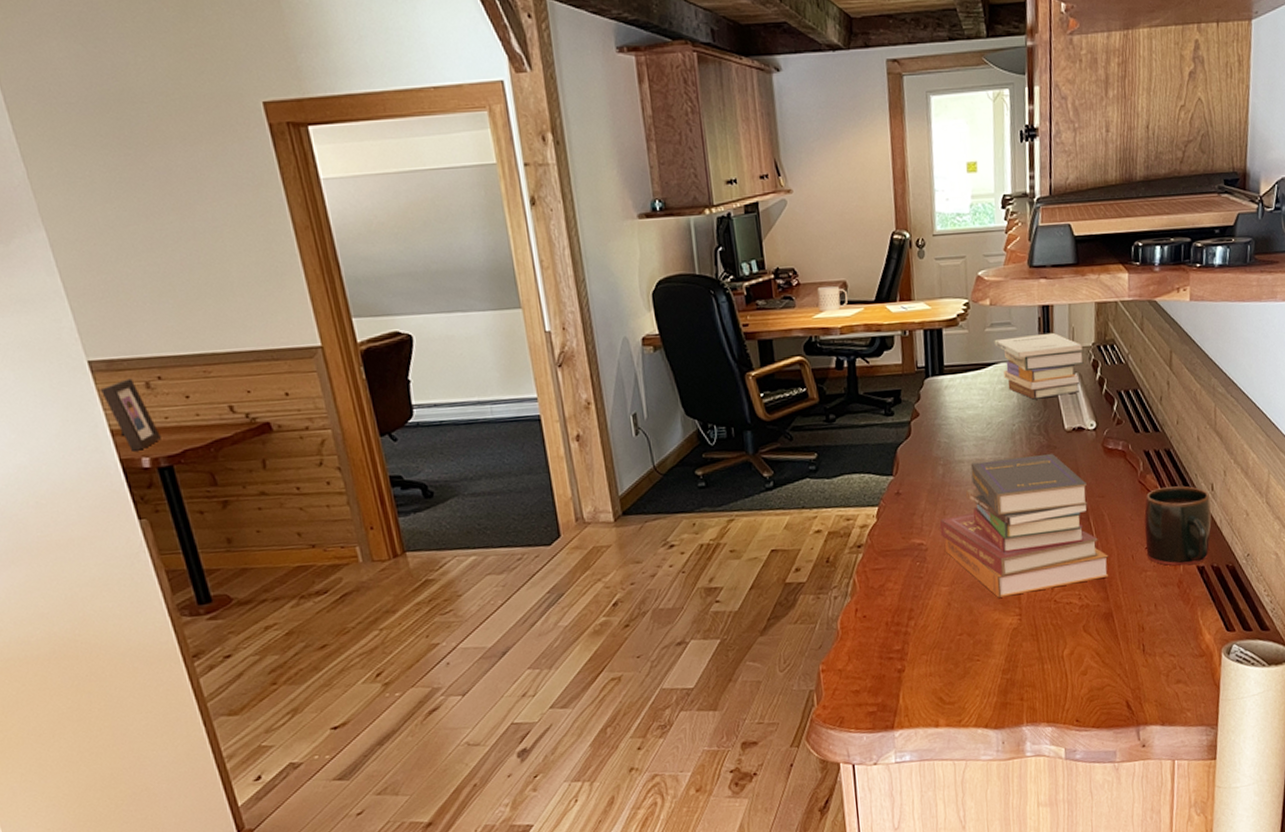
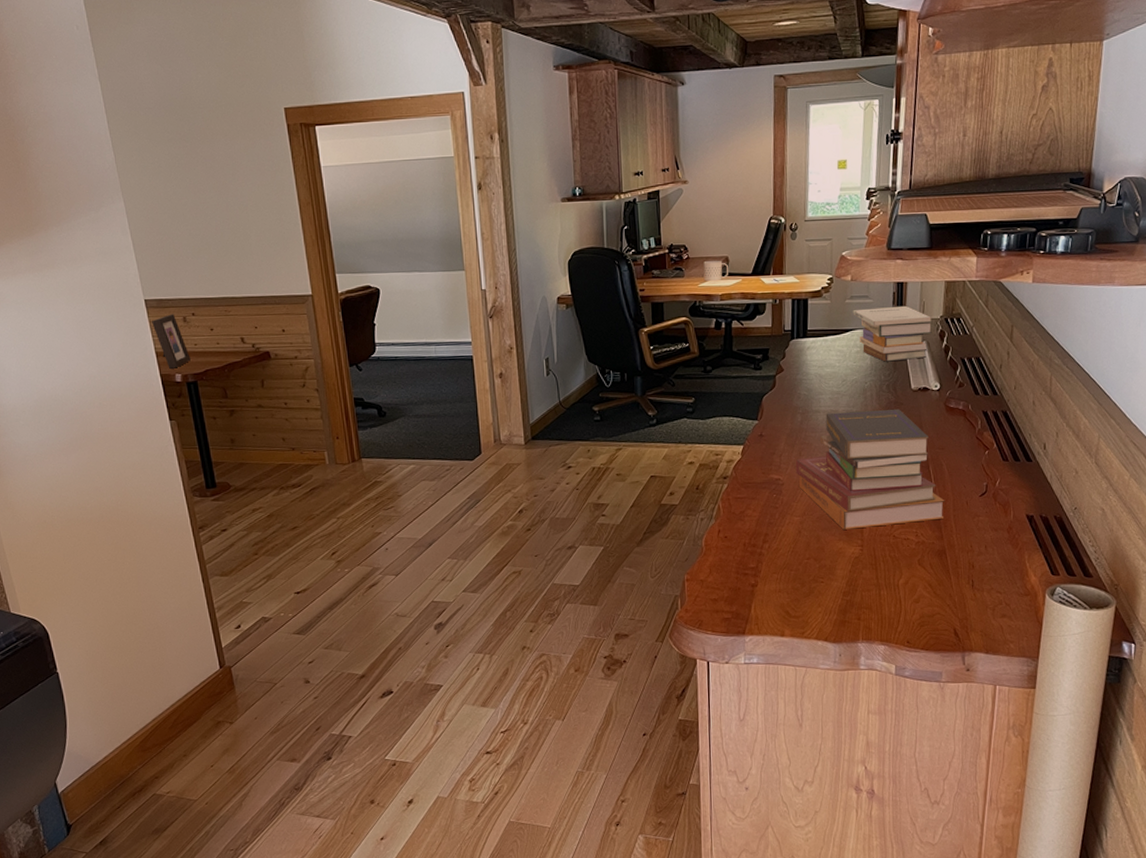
mug: present [1144,485,1212,566] -> none [979,443,1042,514]

